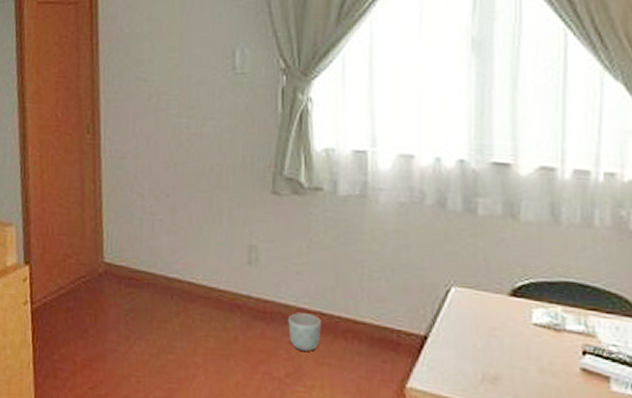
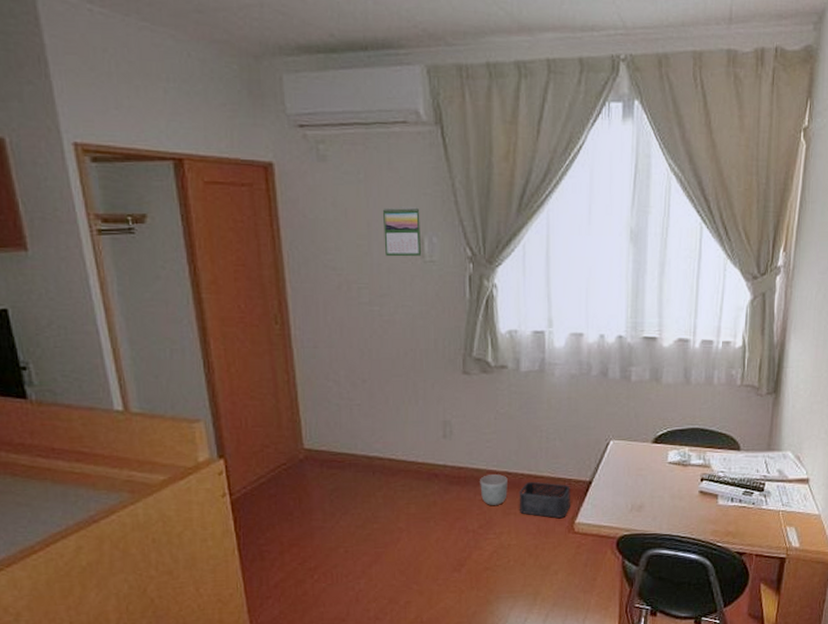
calendar: none [195,19,233,69] -> present [383,207,422,257]
storage bin: none [334,326,400,378] -> present [519,481,570,518]

